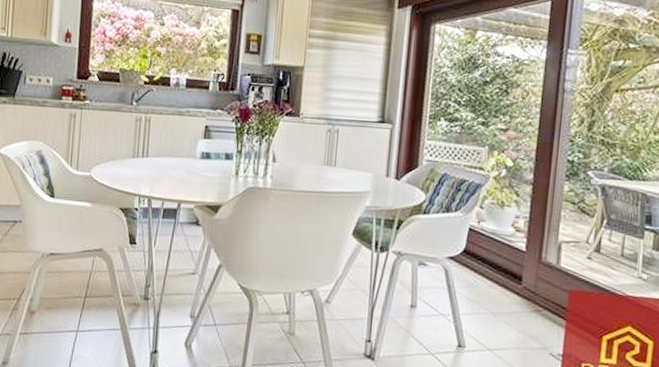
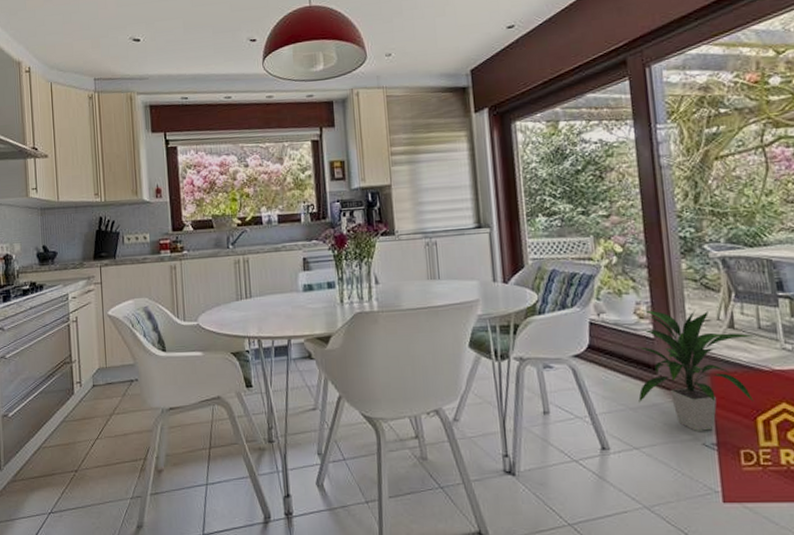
indoor plant: none [500,224,615,343] -> present [635,309,753,431]

